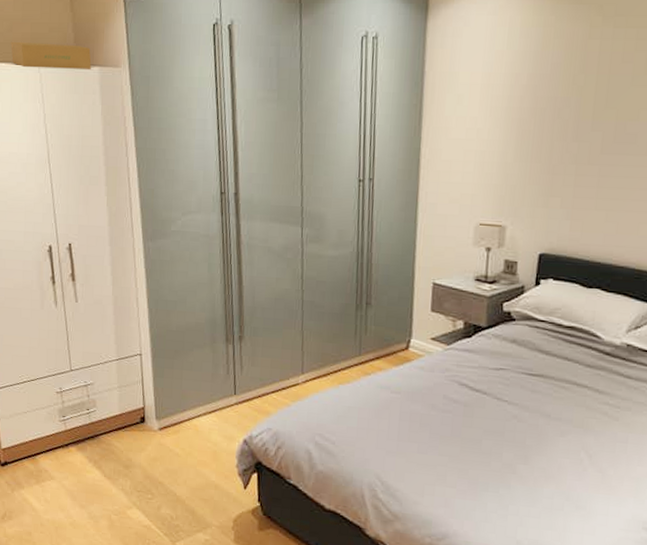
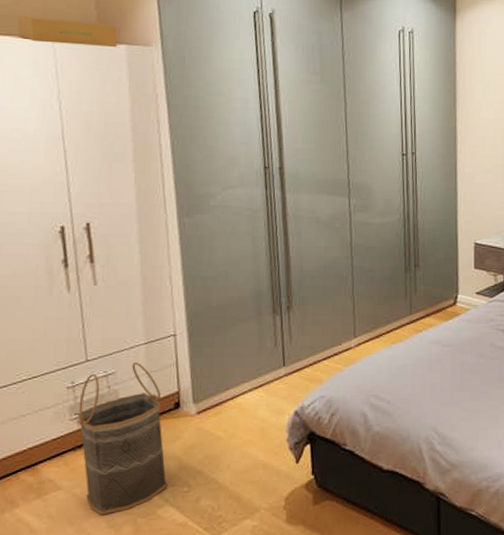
basket: none [64,375,135,507] -> present [76,361,168,516]

